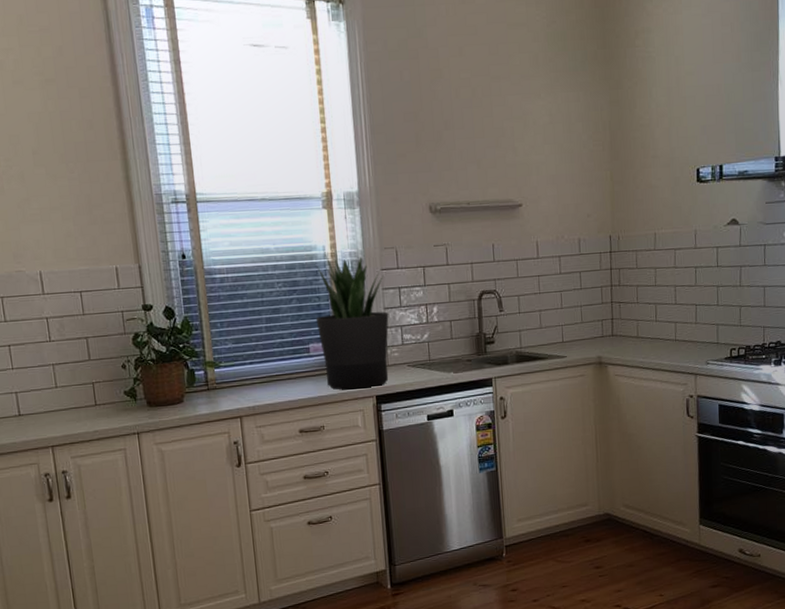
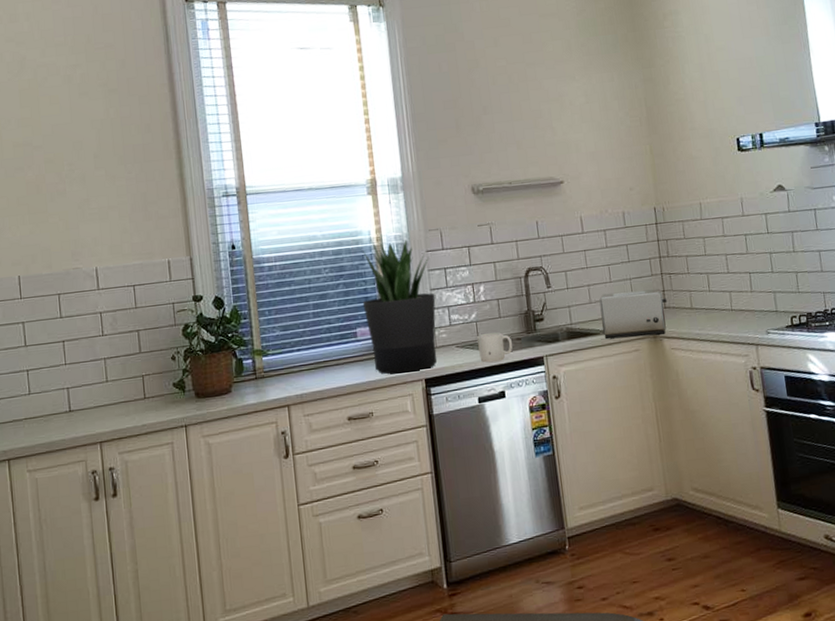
mug: none [429,353,464,383] -> present [477,332,513,363]
toaster: none [549,316,615,364] -> present [599,288,667,340]

